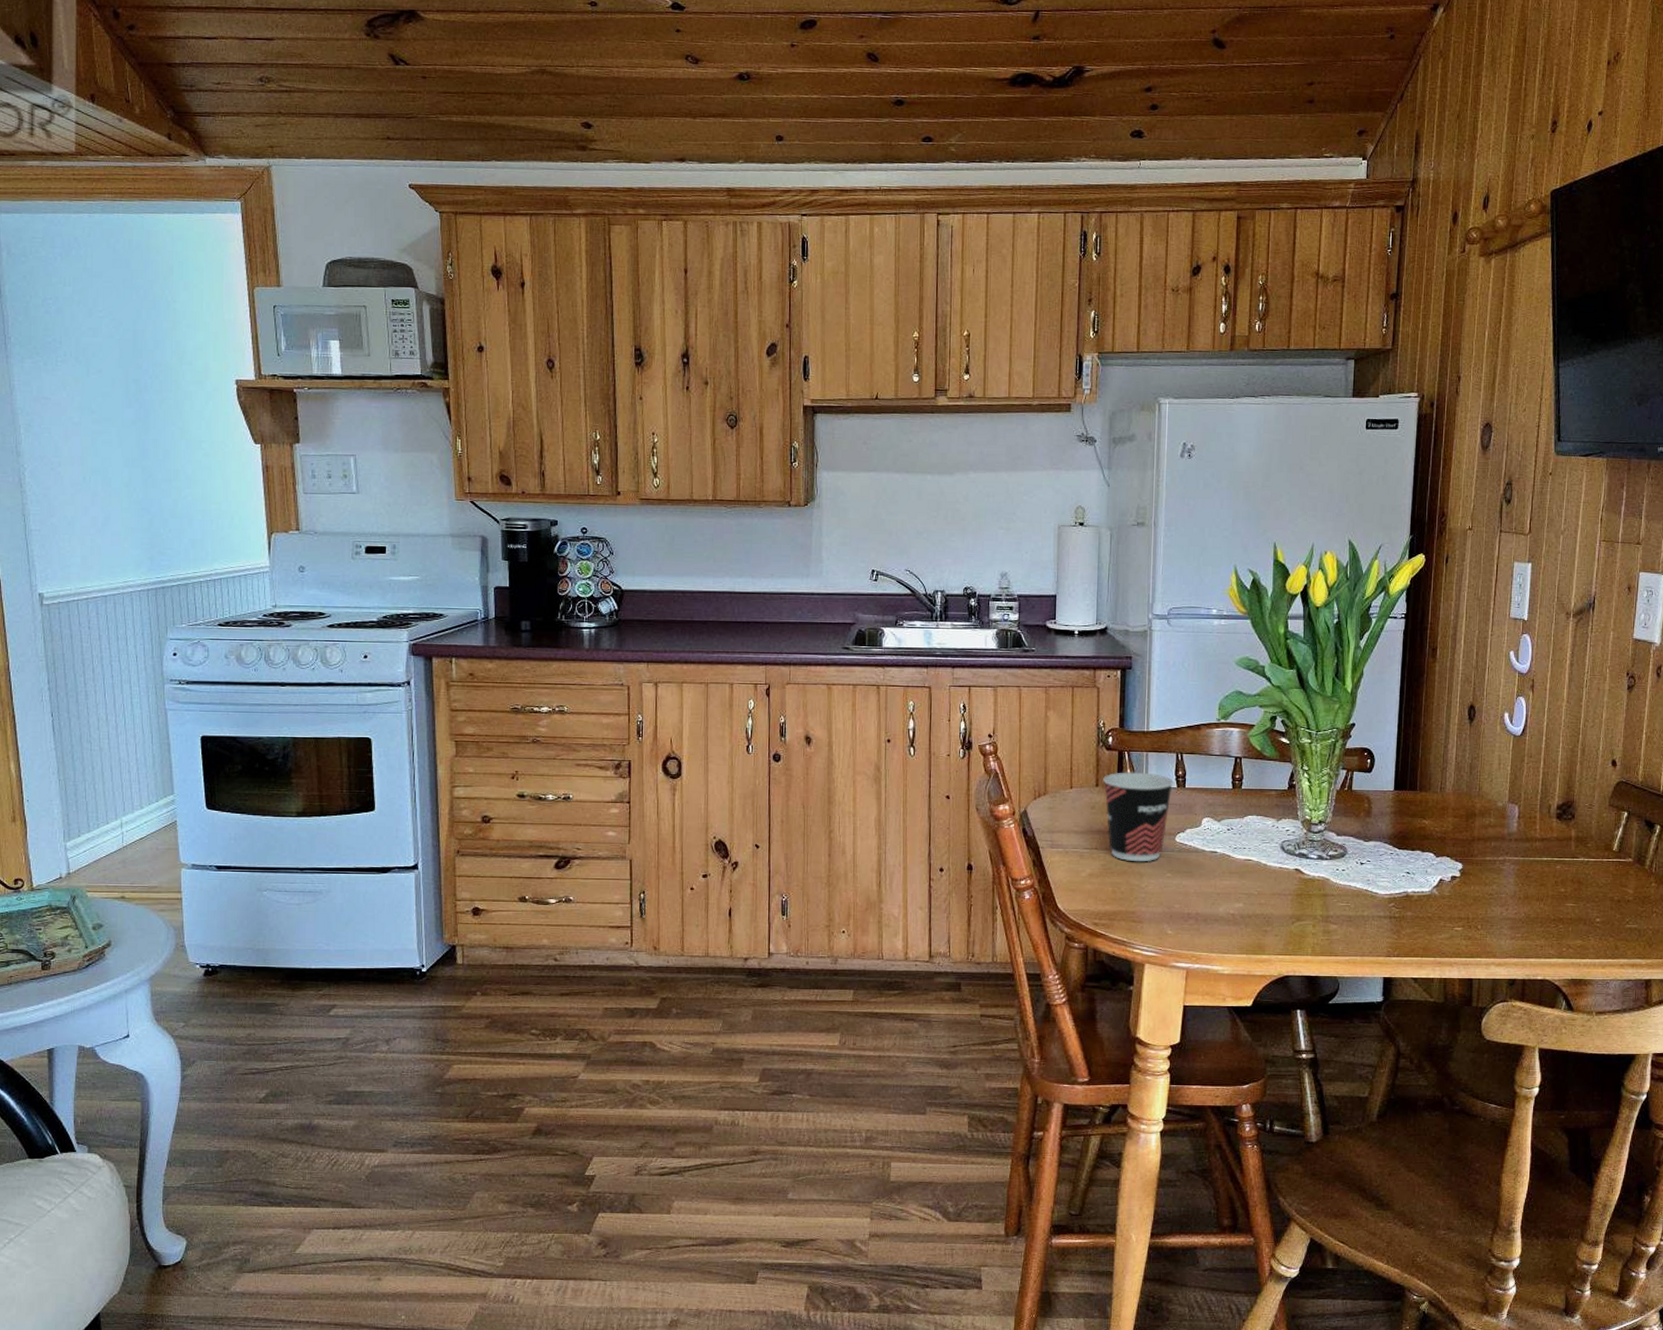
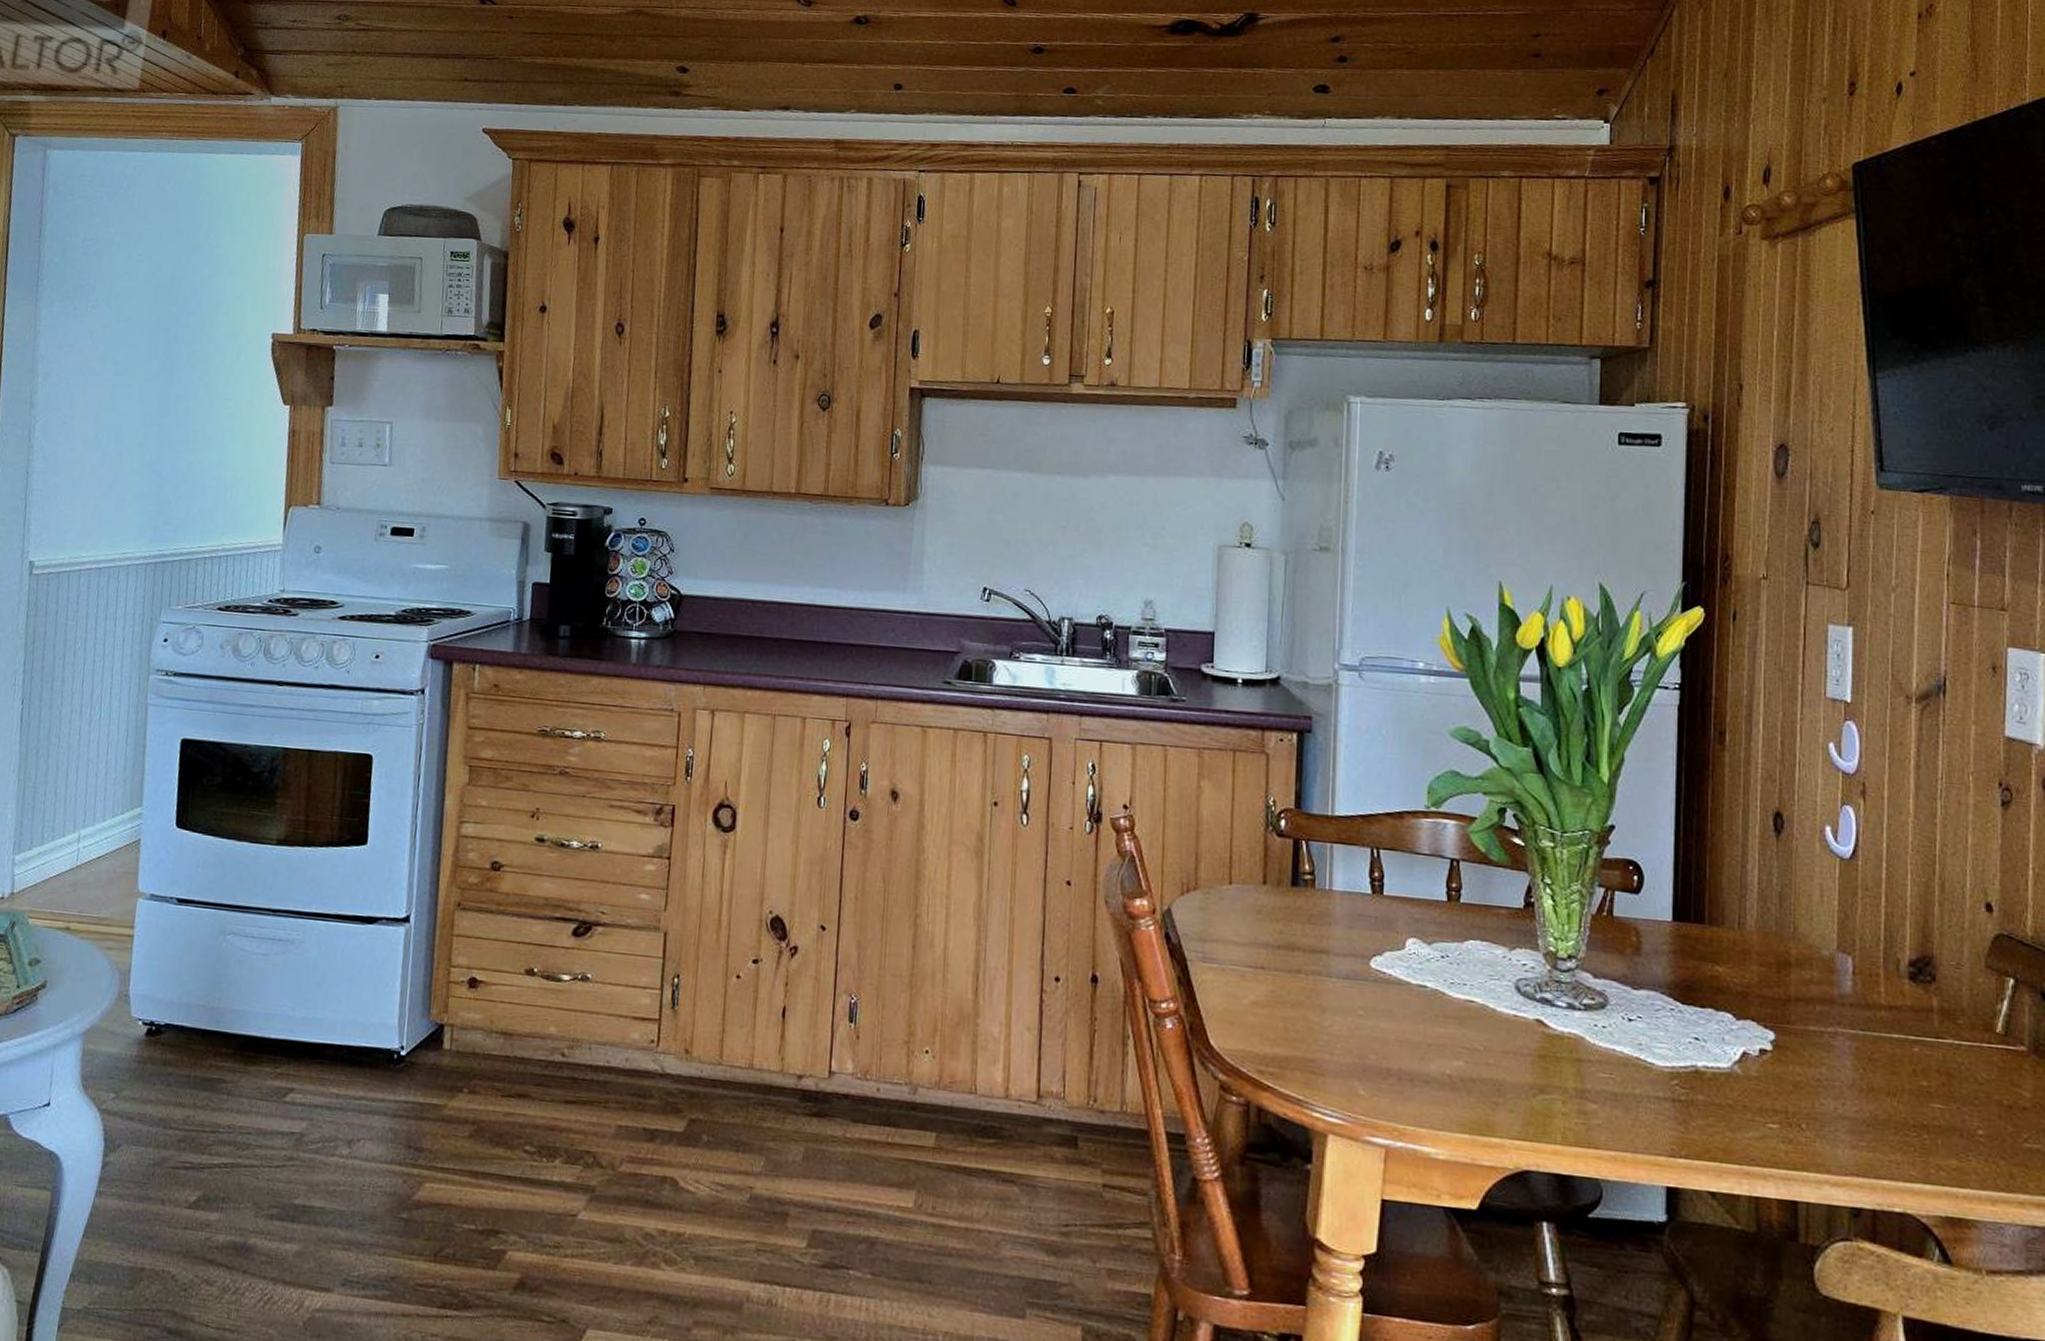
cup: present [1103,772,1174,862] -> none [1273,867,1368,992]

